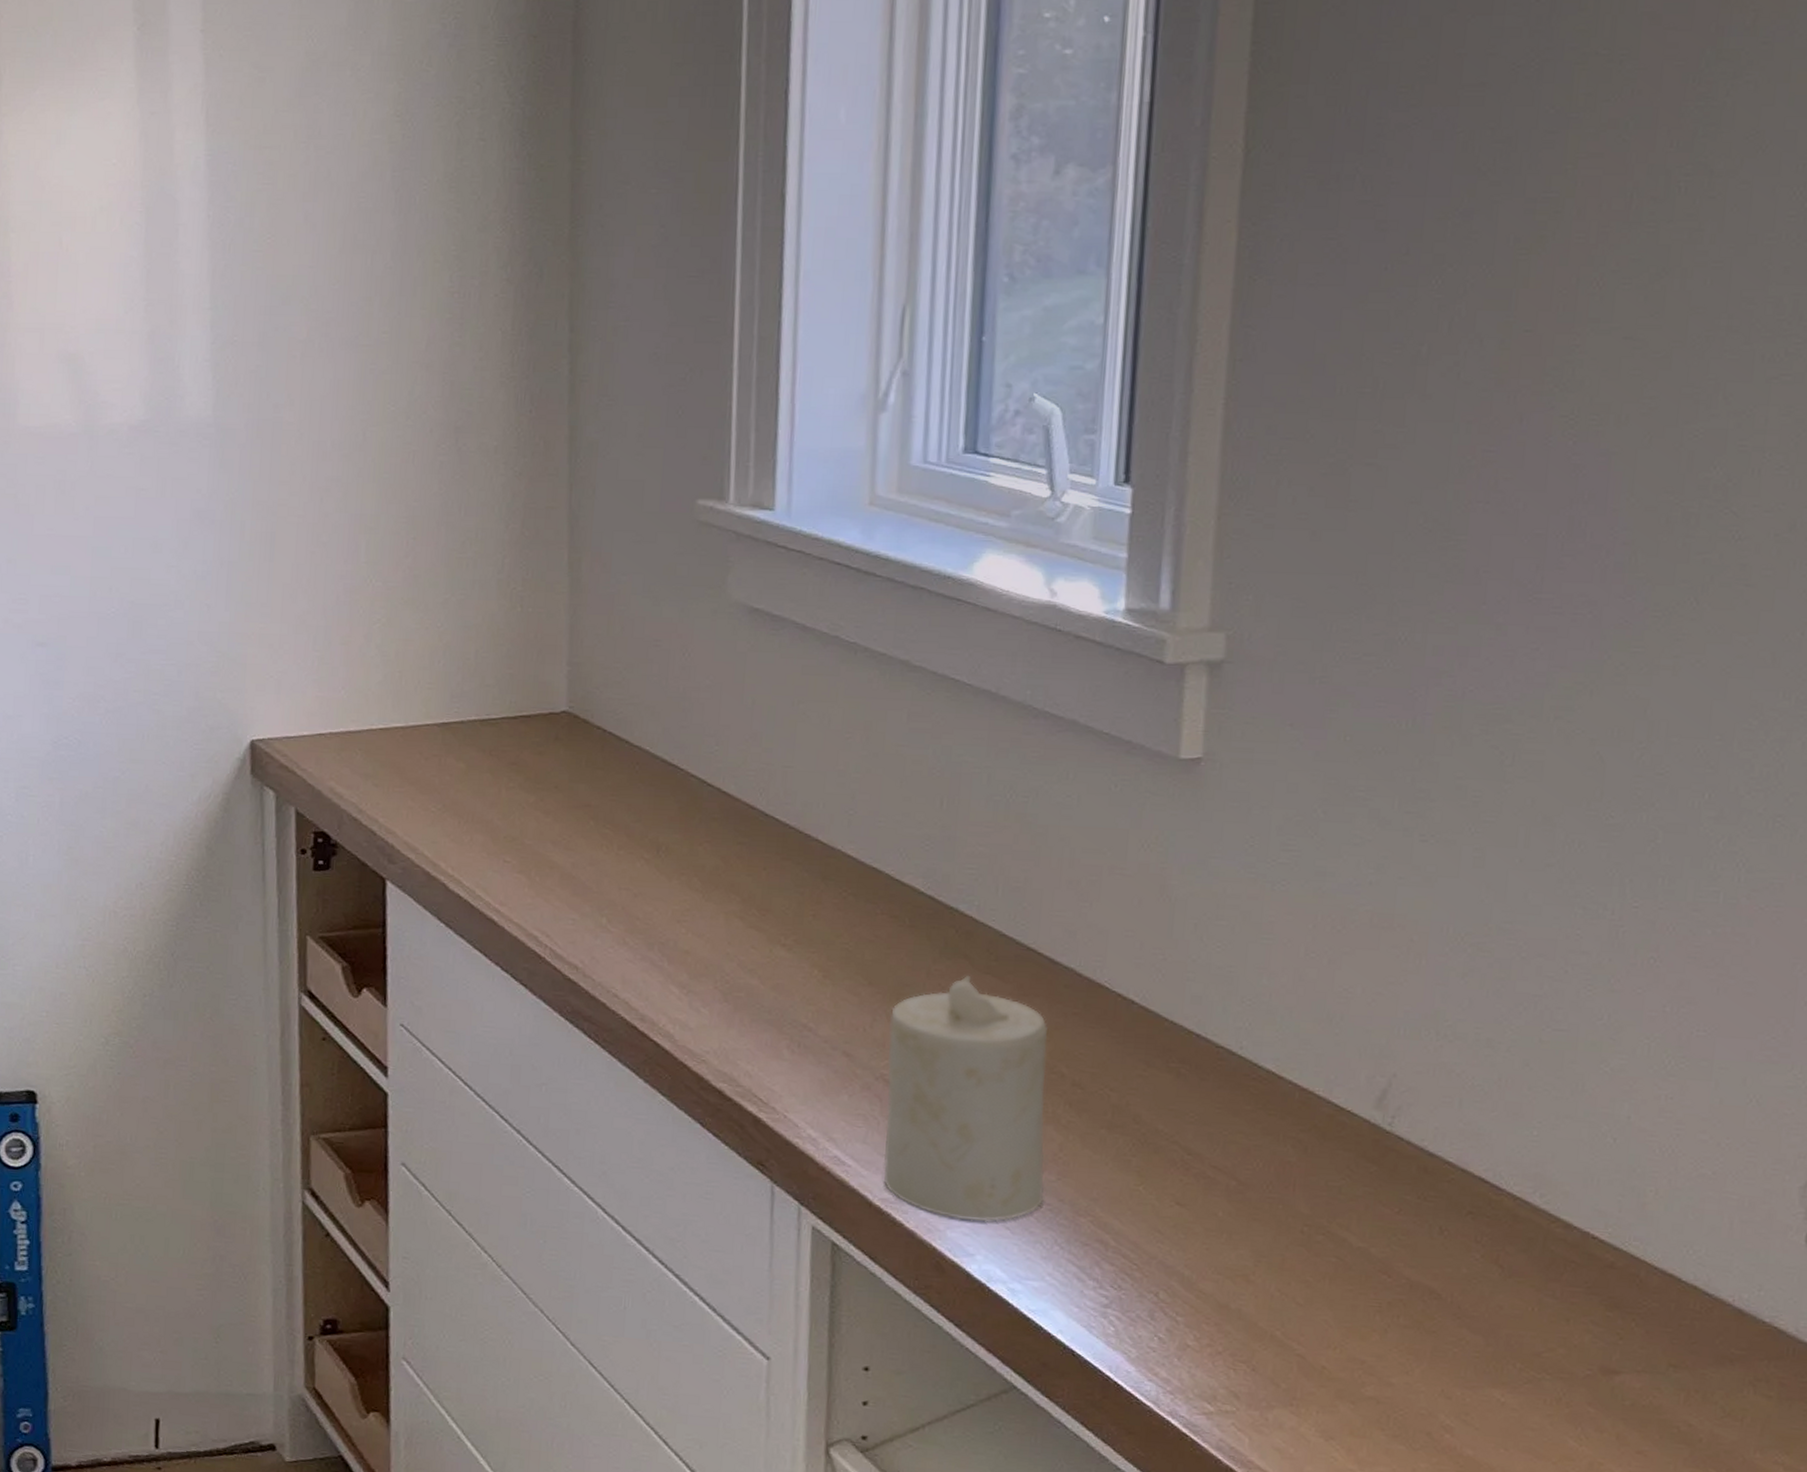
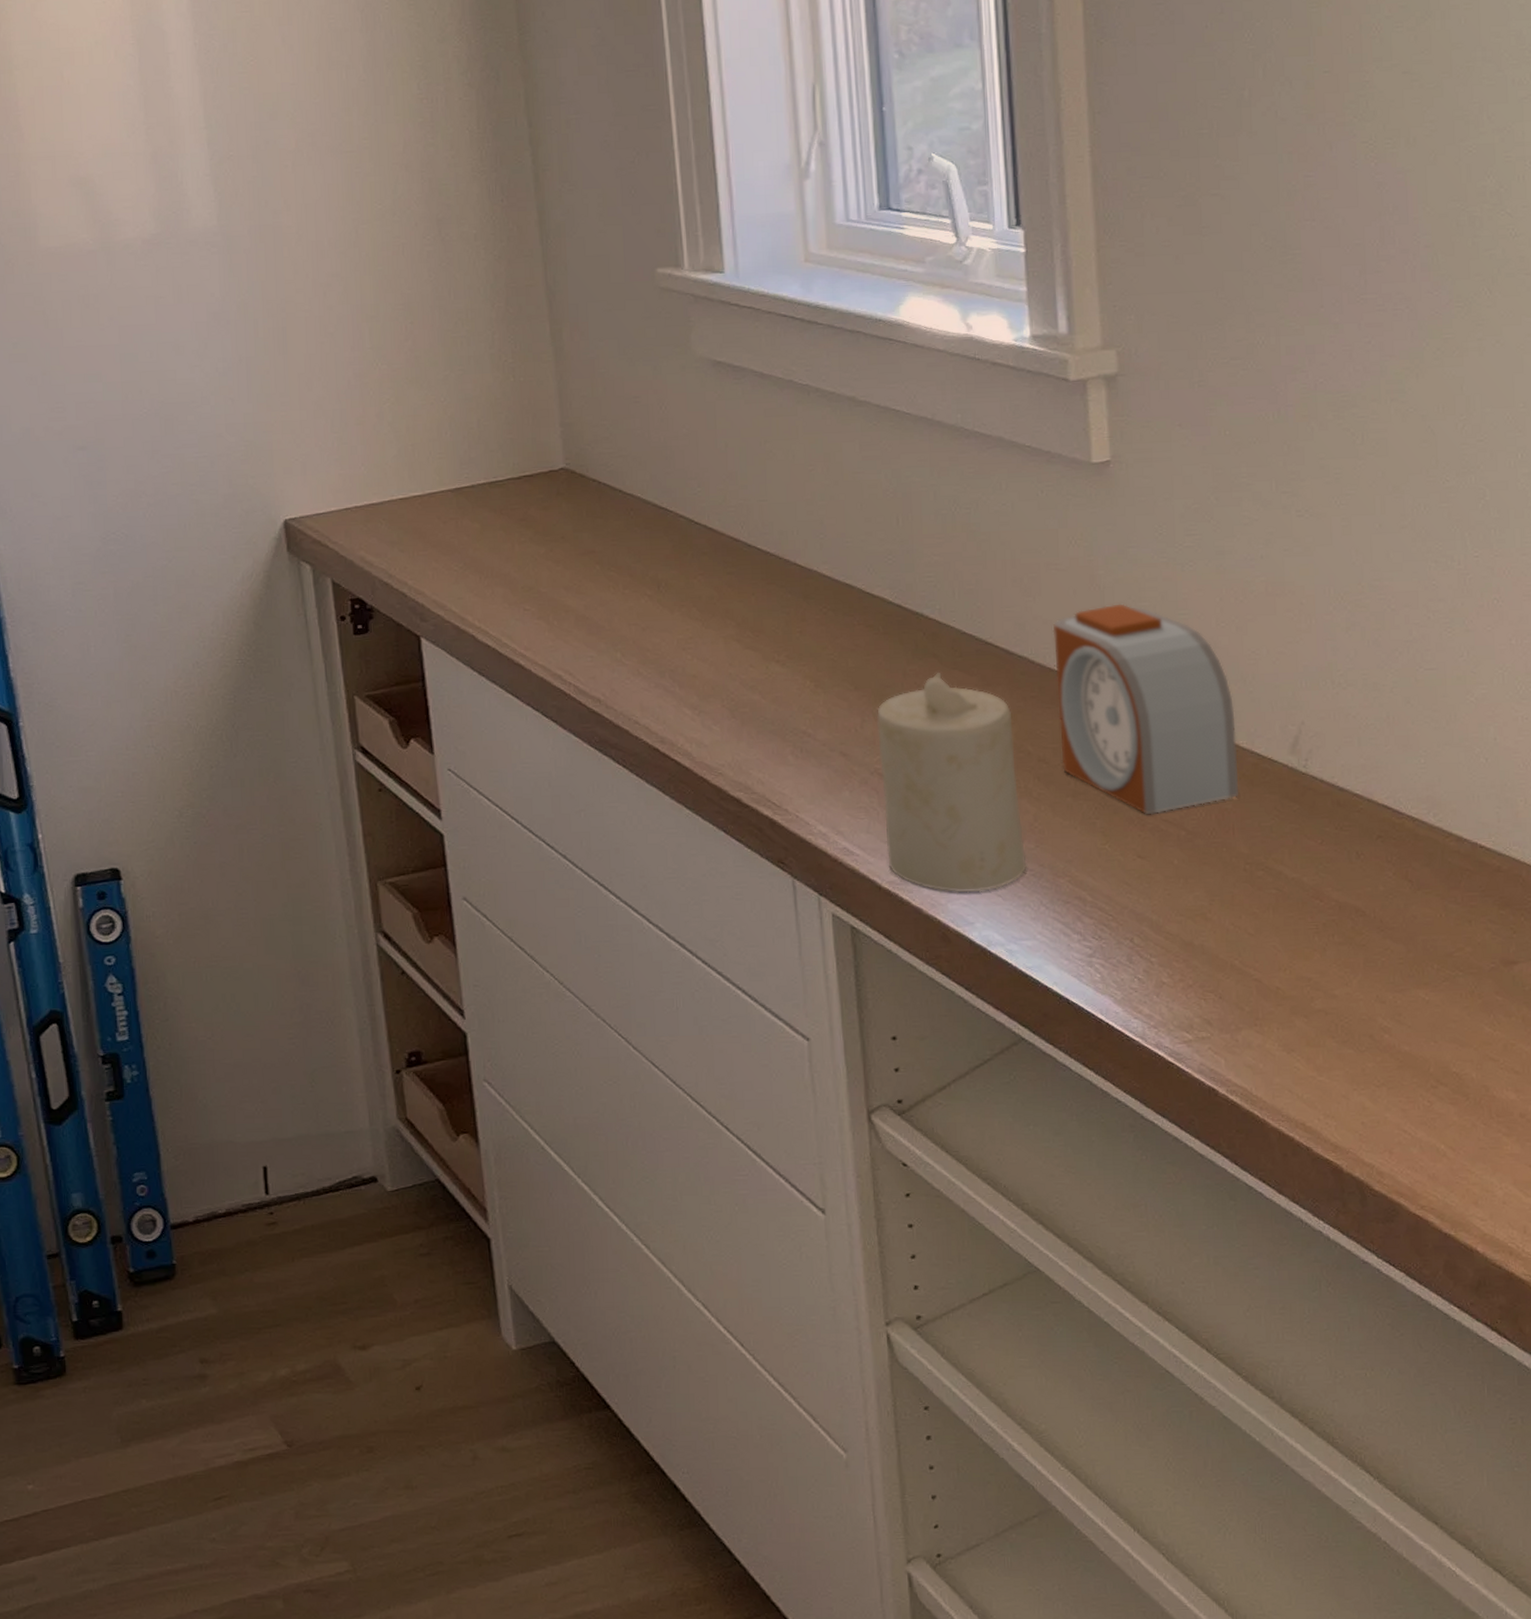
alarm clock: none [1099,919,1314,1159] -> present [1052,603,1238,815]

